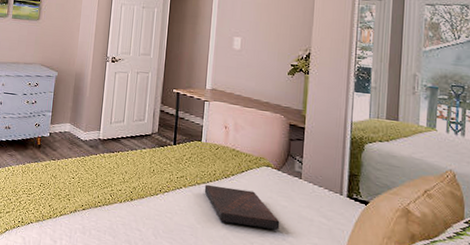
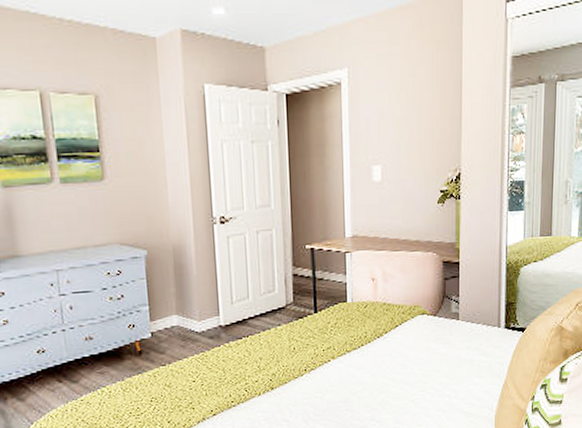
book: present [204,184,280,230] -> none [356,345,440,387]

